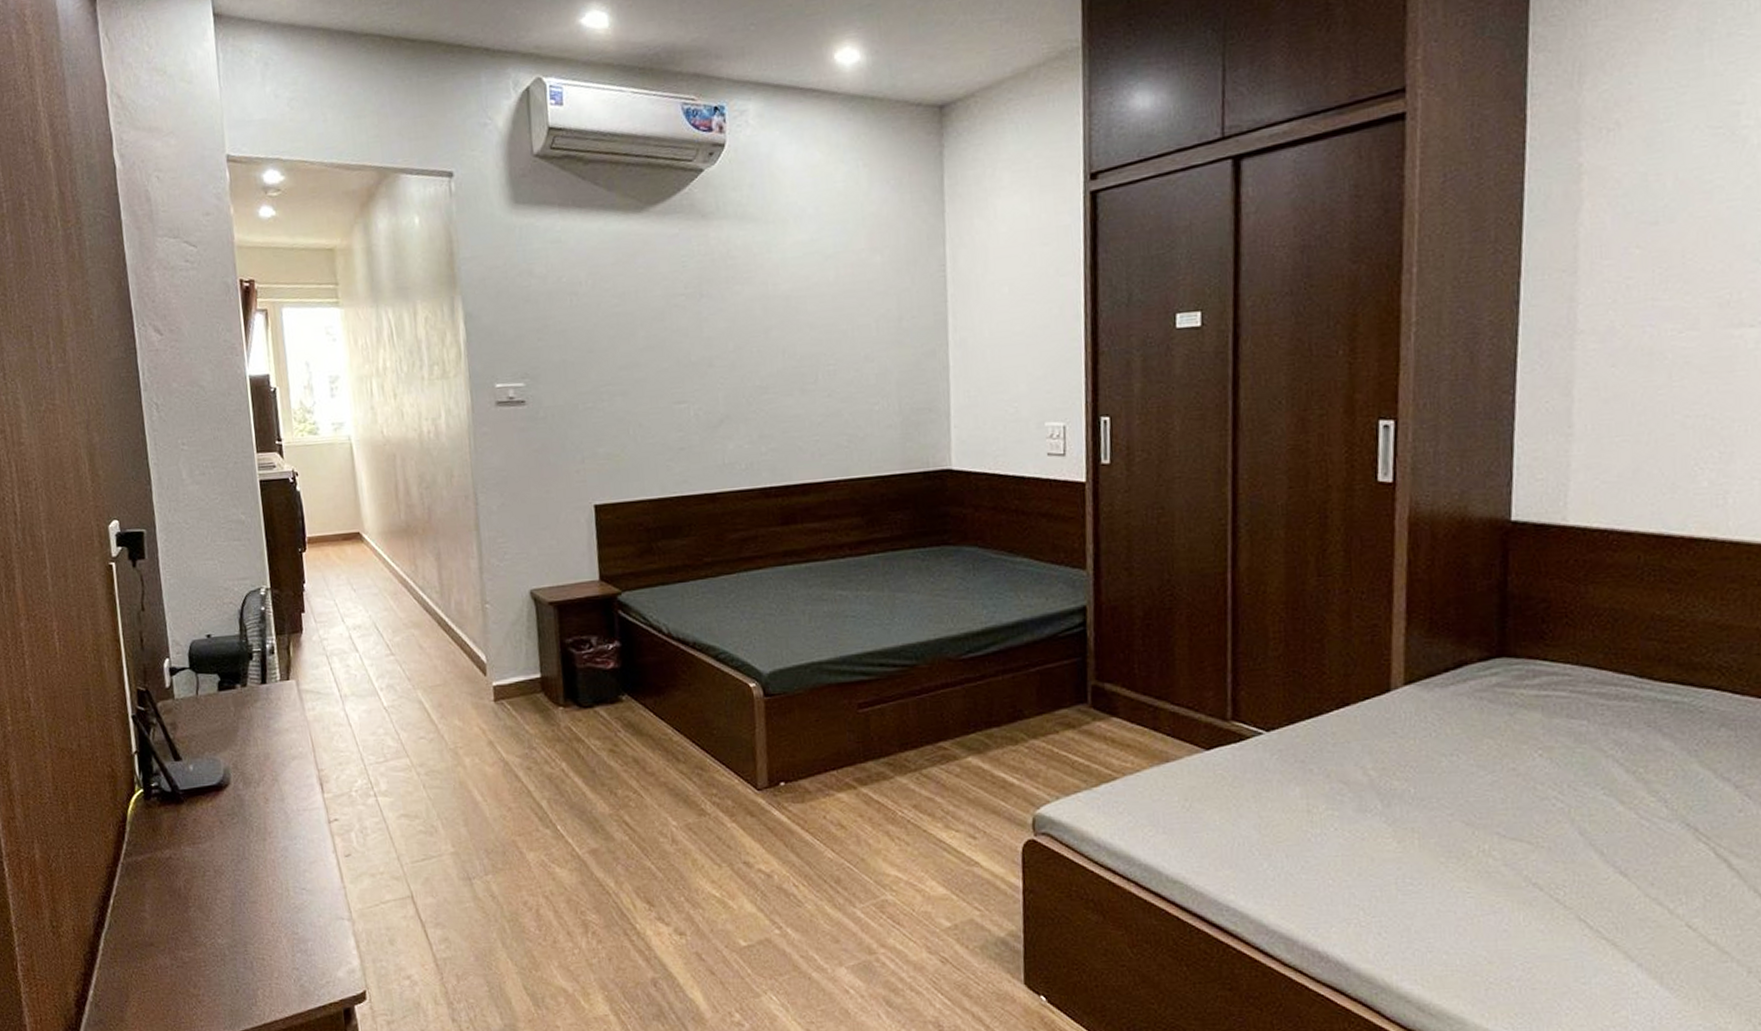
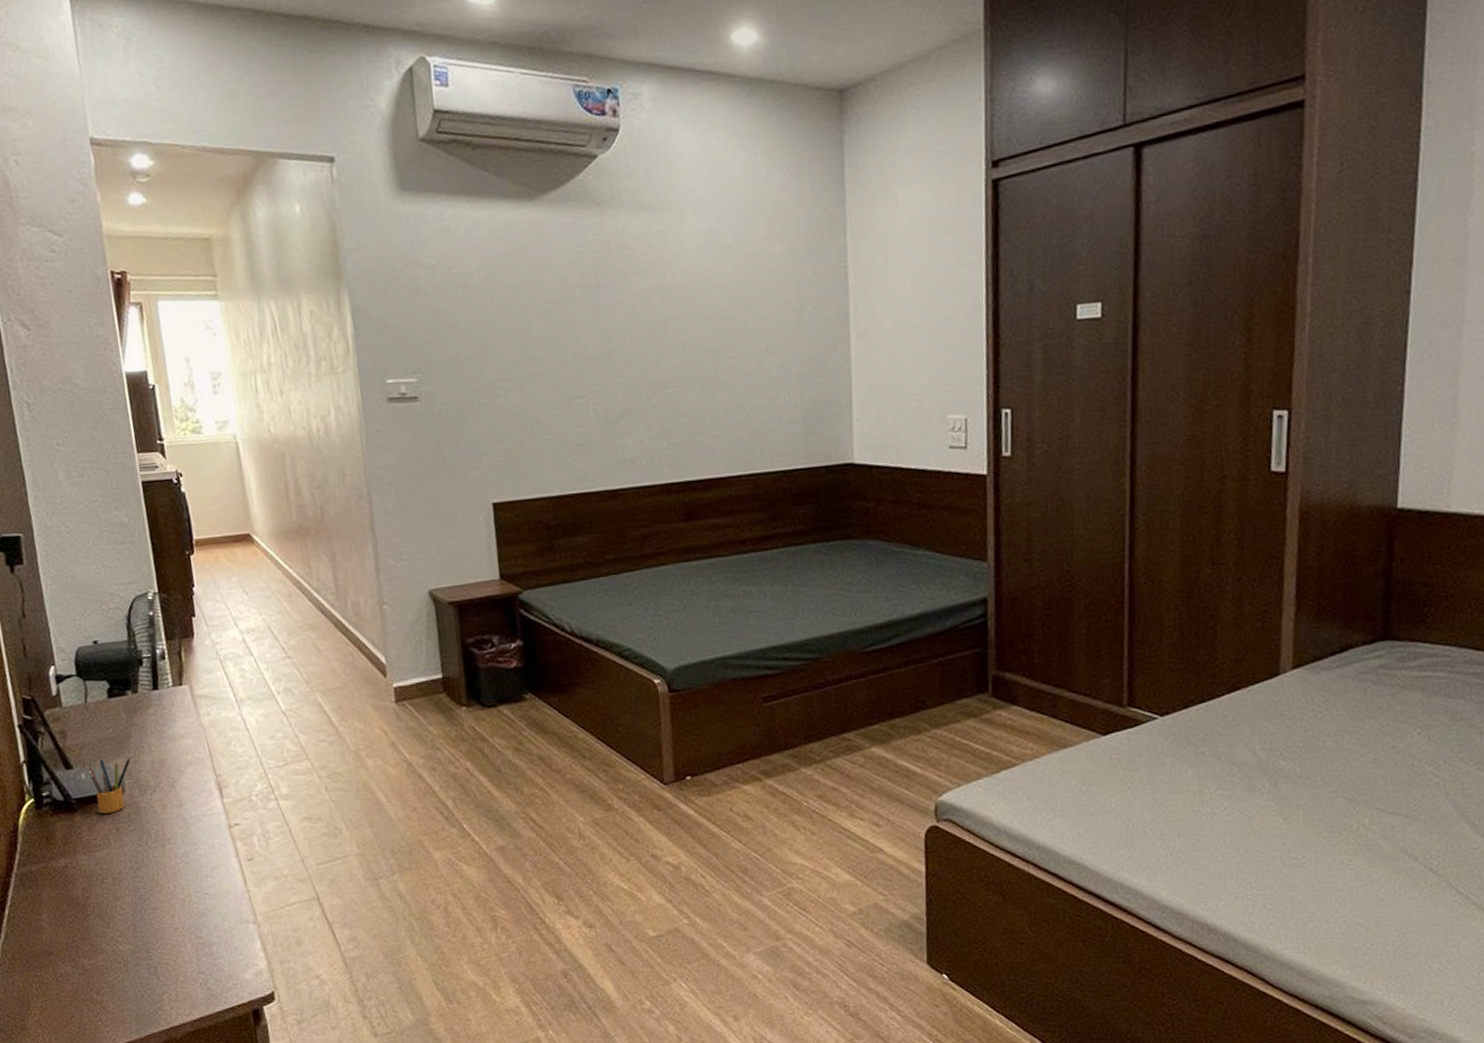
pencil box: none [191,748,237,806] -> present [82,756,131,814]

